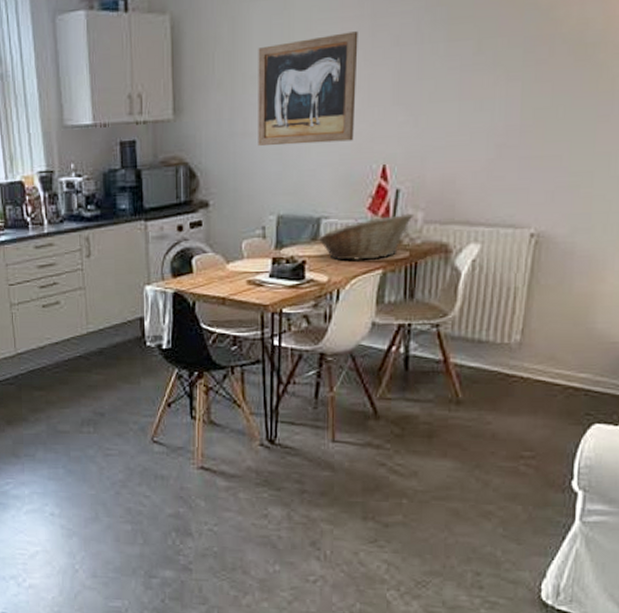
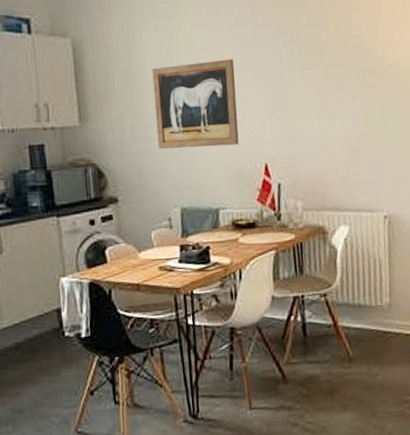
fruit basket: present [318,213,413,261] -> none [218,202,294,245]

